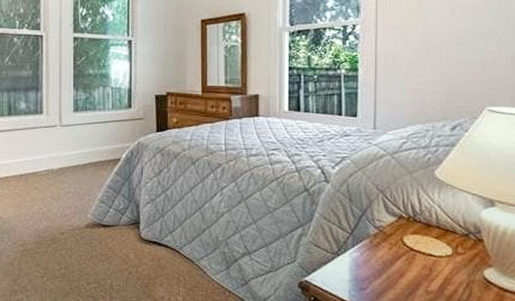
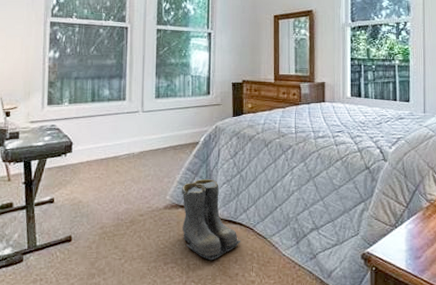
boots: none [102,198,167,282] -> present [181,179,241,261]

